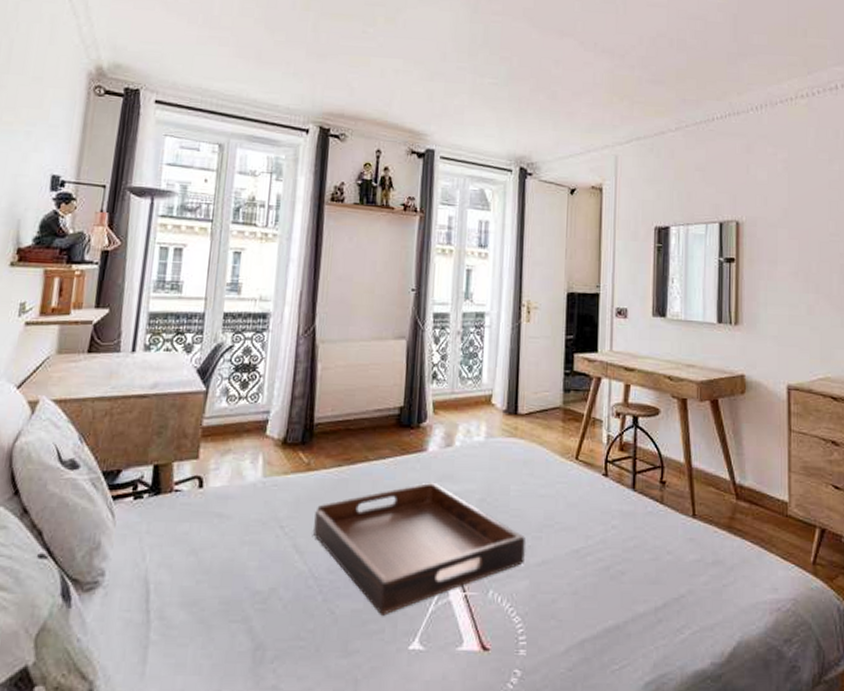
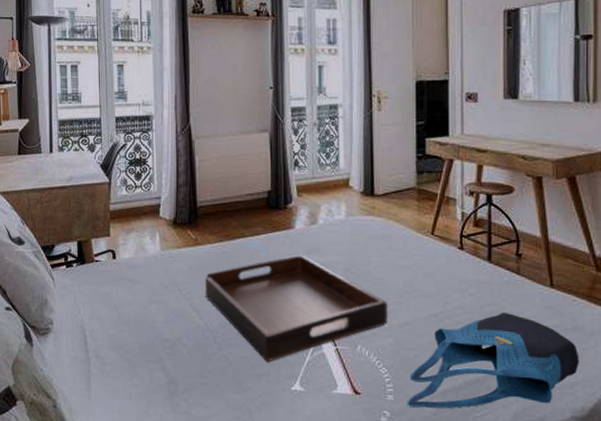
tote bag: none [540,547,720,663] -> present [407,313,579,409]

